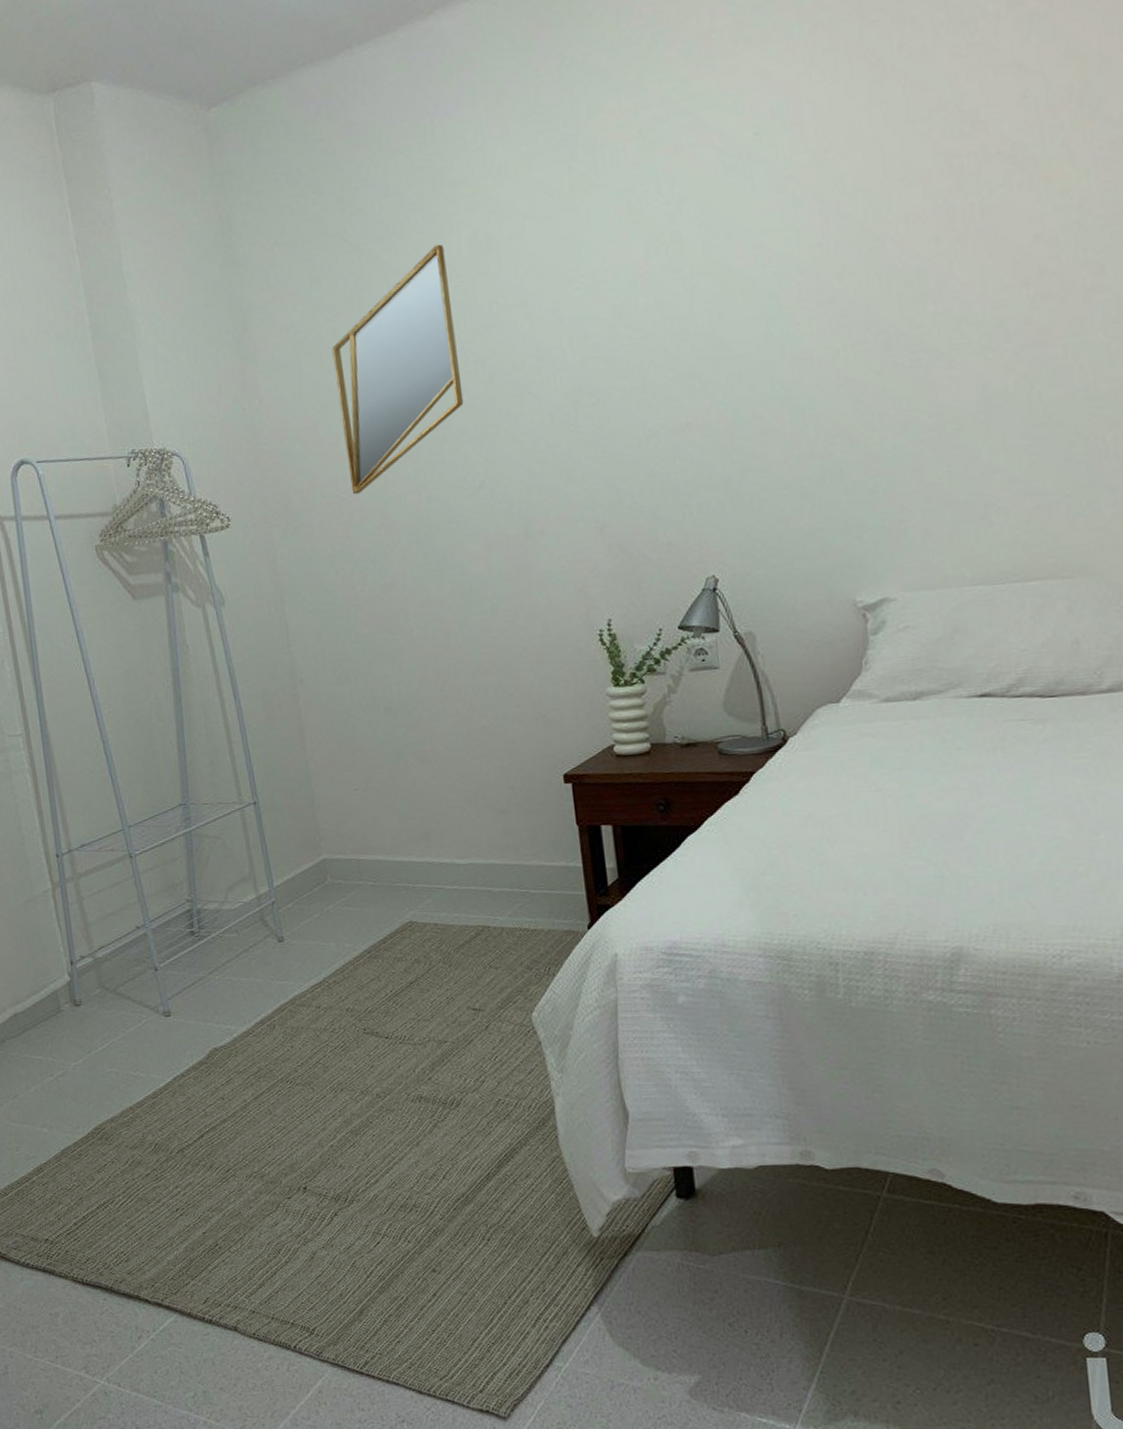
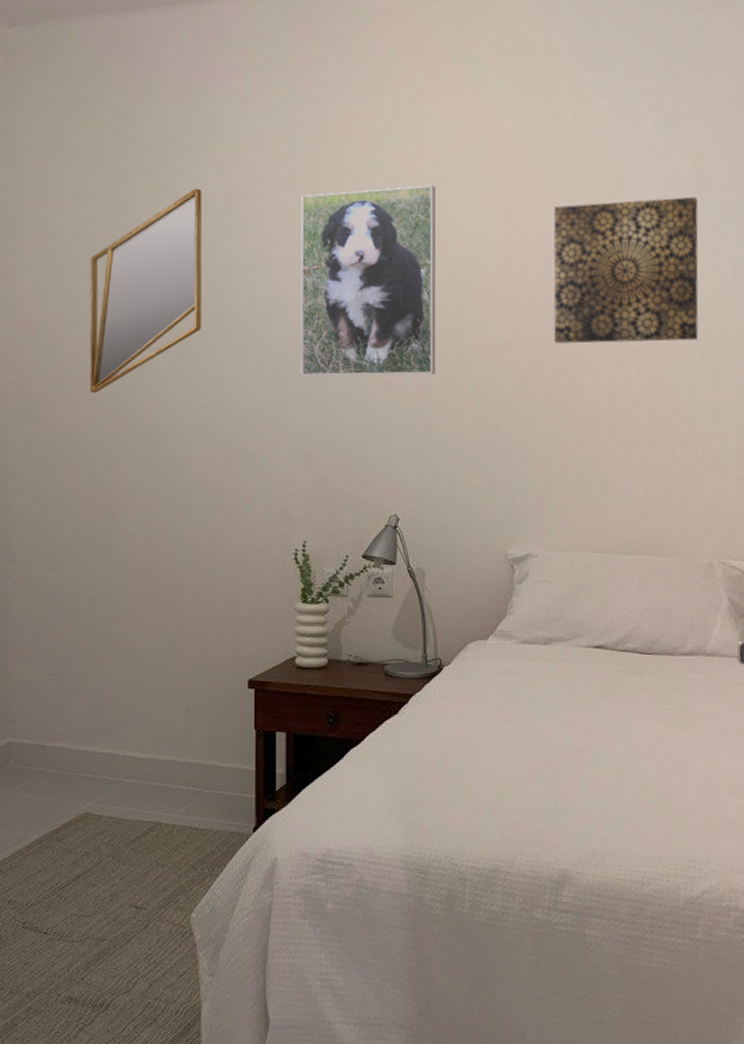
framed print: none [559,177,745,437] -> present [300,185,436,377]
wall art: none [883,111,1099,341] -> present [553,196,699,344]

